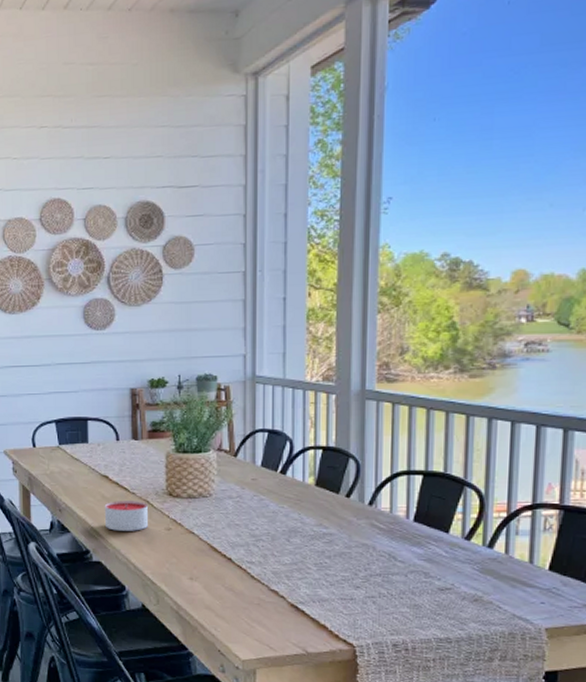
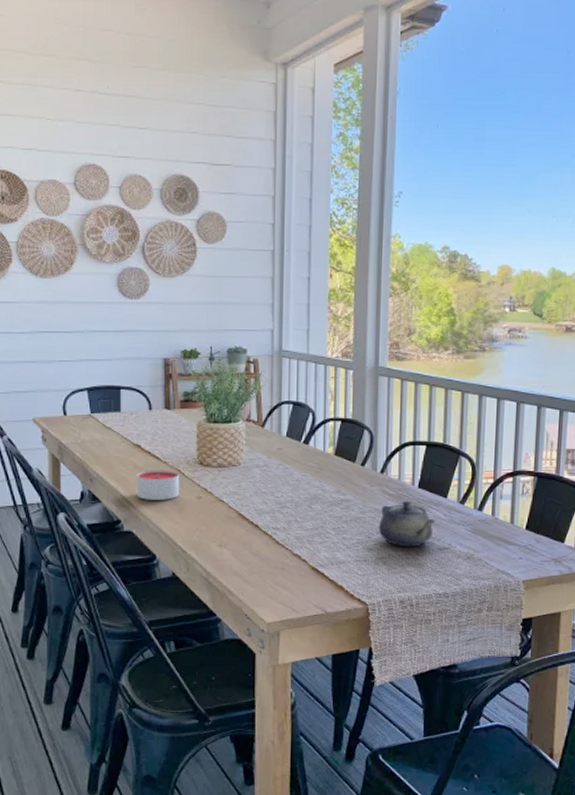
teapot: none [367,535,435,587] -> present [379,500,436,548]

